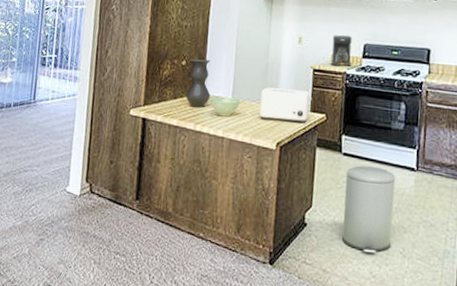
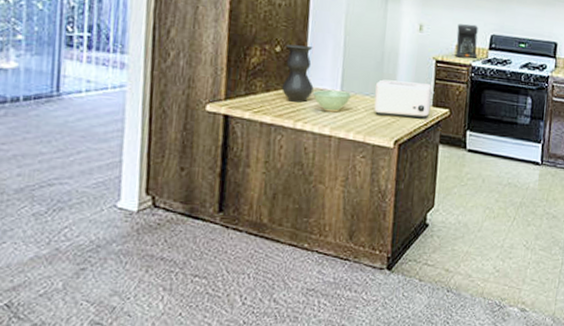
pedal bin: present [341,165,396,254] -> none [465,162,521,249]

